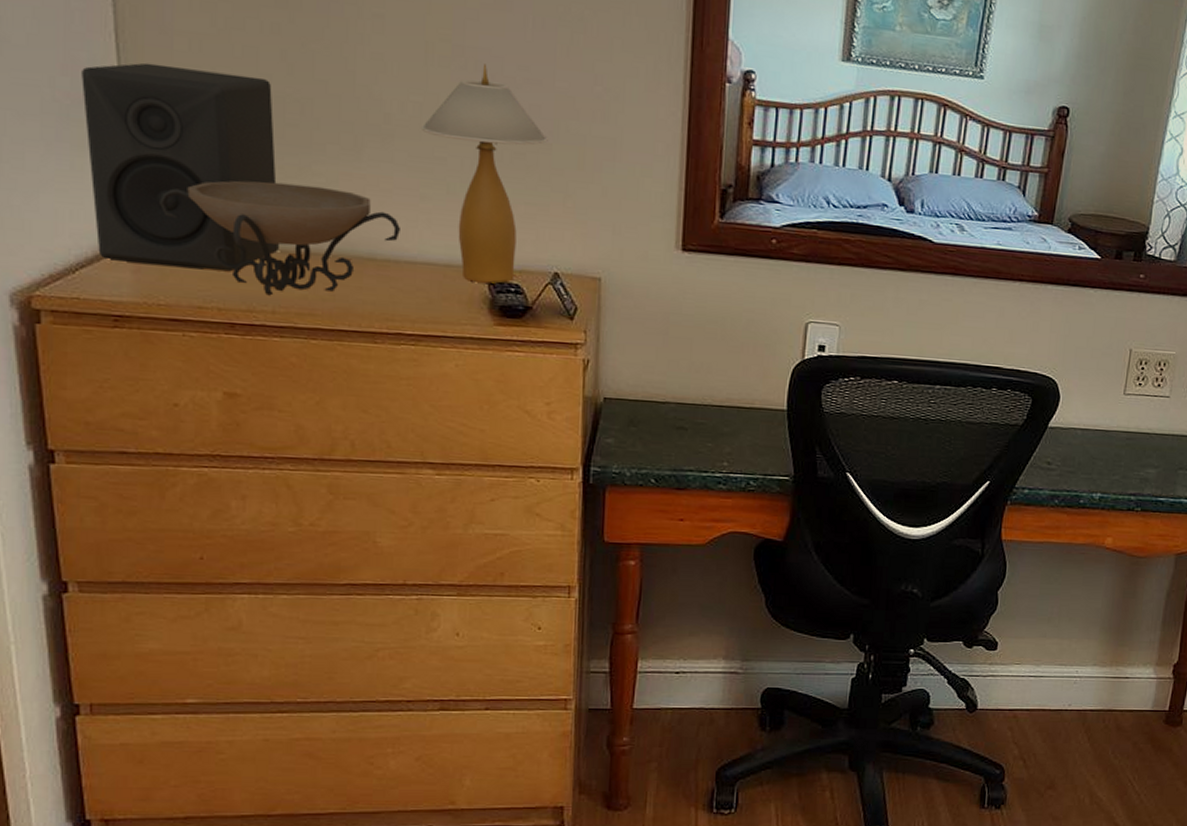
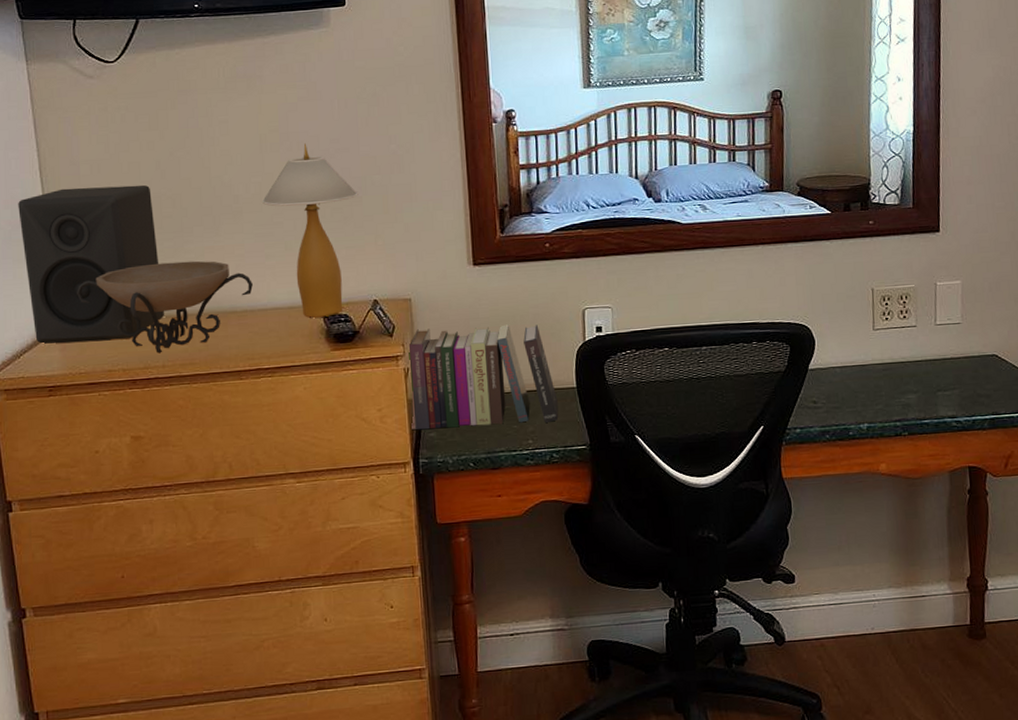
books: none [585,316,763,445] -> present [409,324,559,430]

